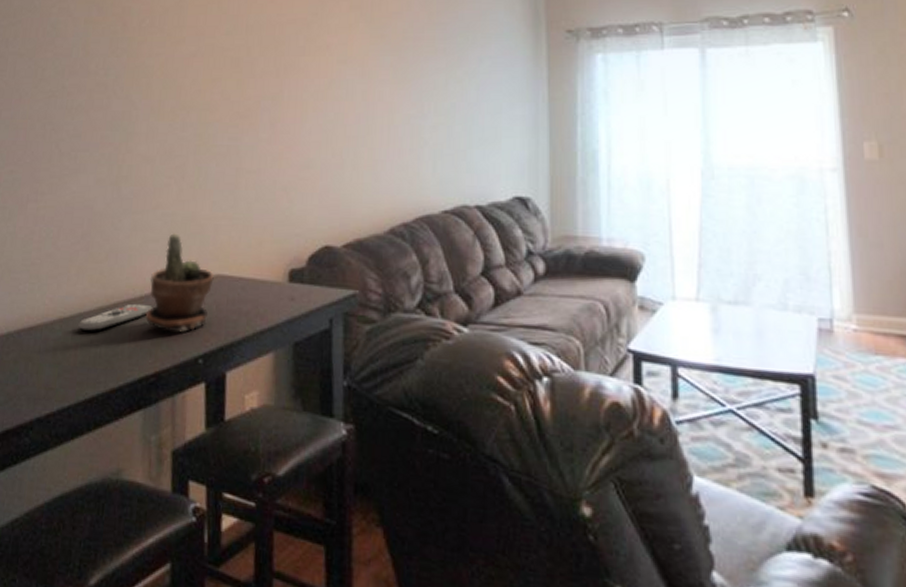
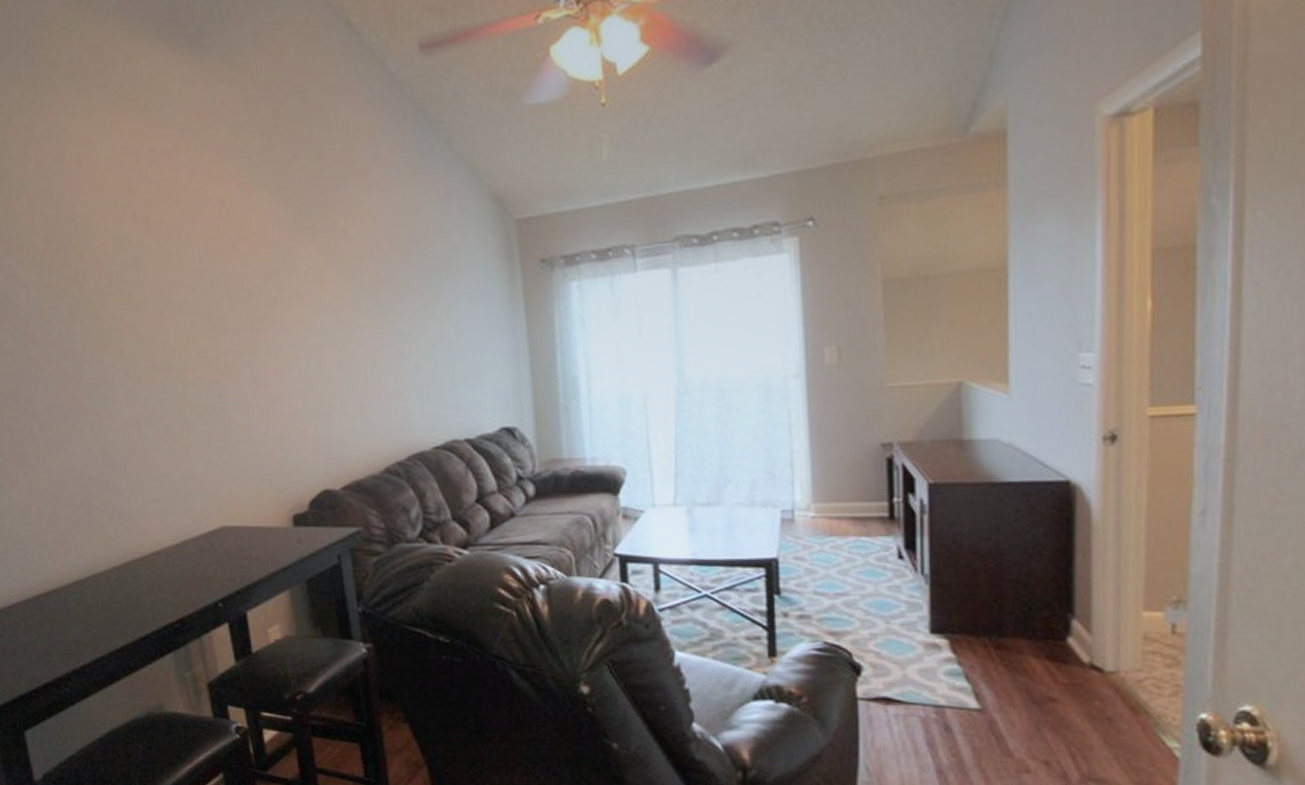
remote control: present [78,303,152,332] -> none [95,560,165,591]
potted plant: present [145,233,214,332] -> none [157,492,221,583]

